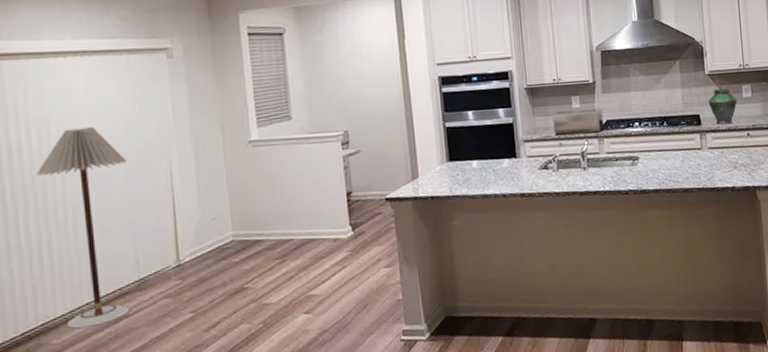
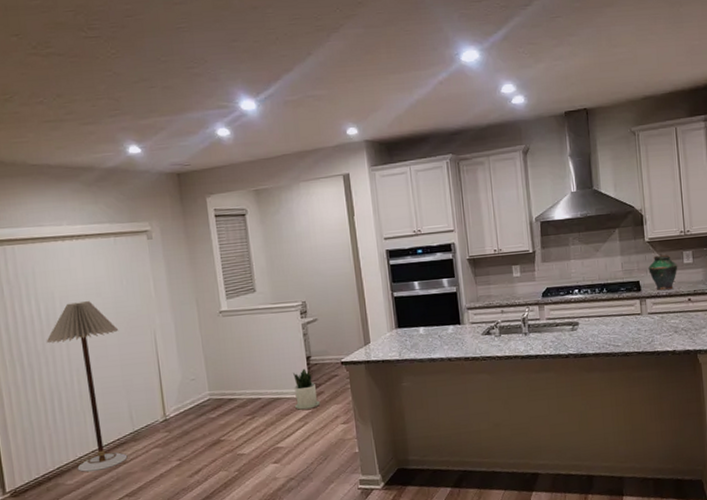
planter: none [331,205,362,253] -> present [293,368,321,410]
toaster: present [553,108,605,136] -> none [494,277,545,304]

